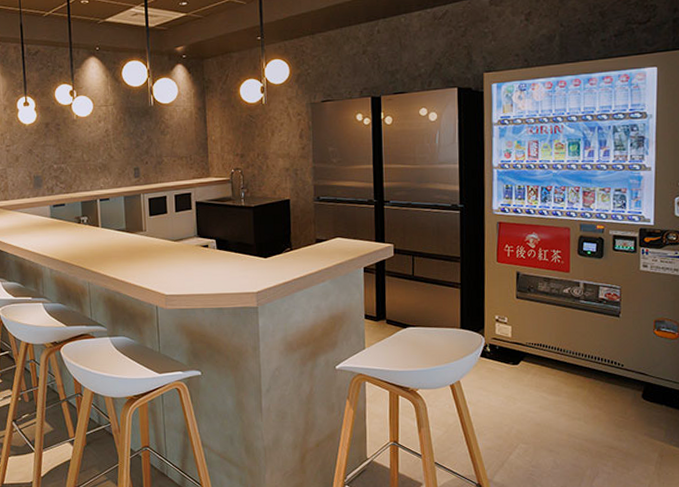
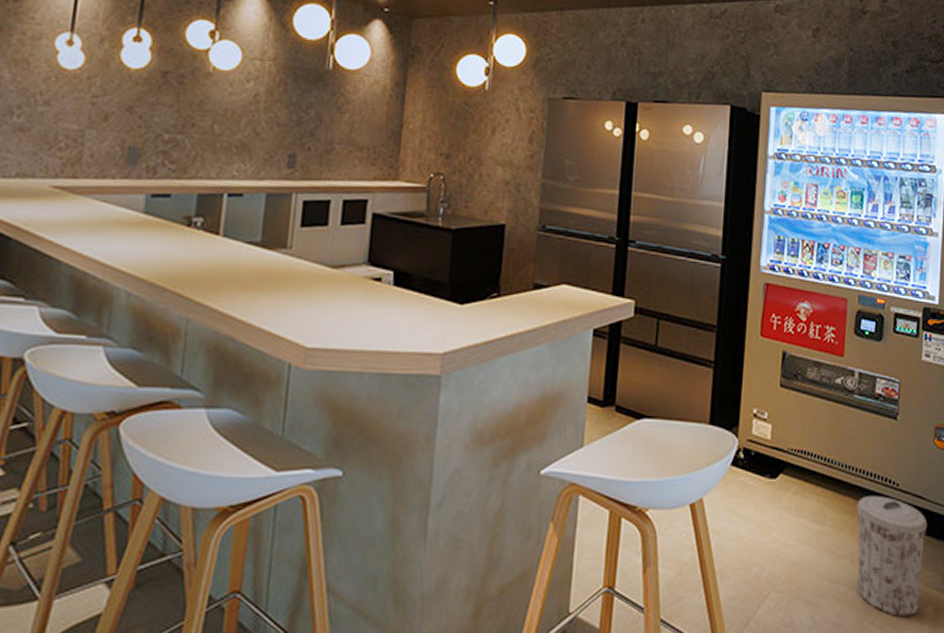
trash can: none [587,374,651,460] -> present [857,496,928,616]

